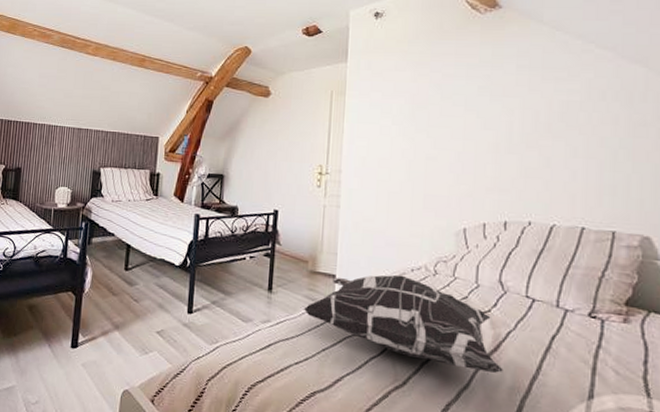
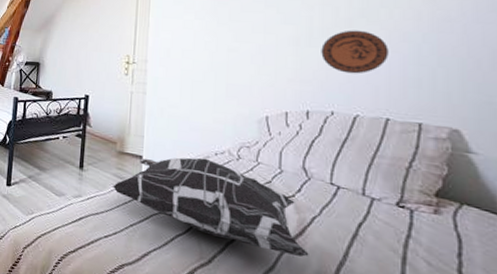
decorative plate: none [520,135,586,182] -> present [321,30,388,74]

